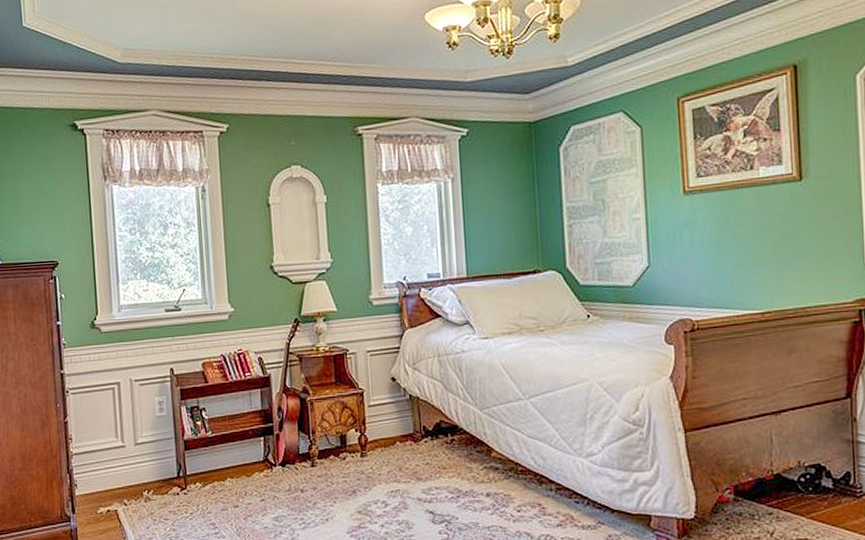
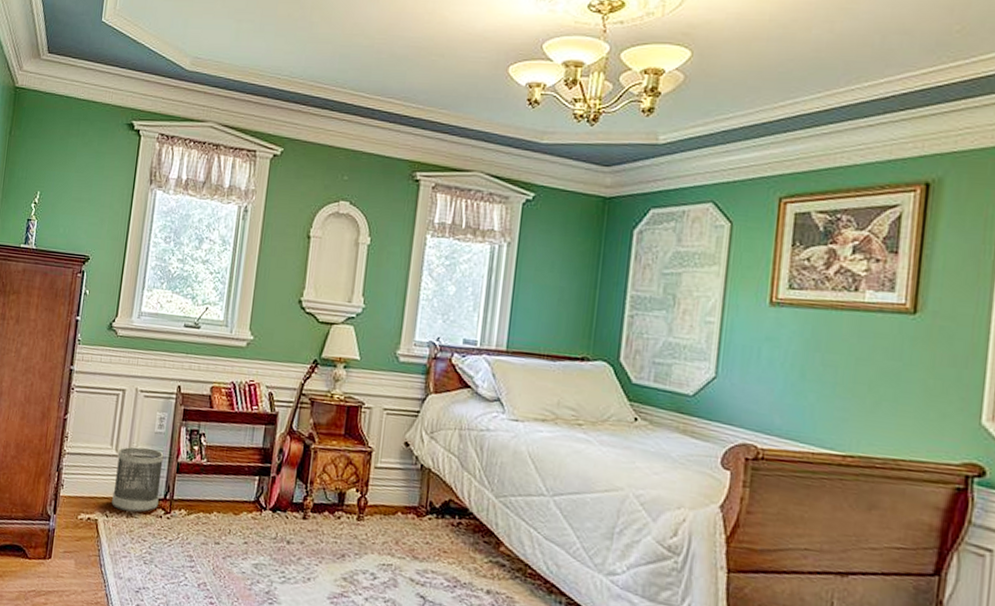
wastebasket: none [124,432,173,496] -> present [112,447,164,512]

